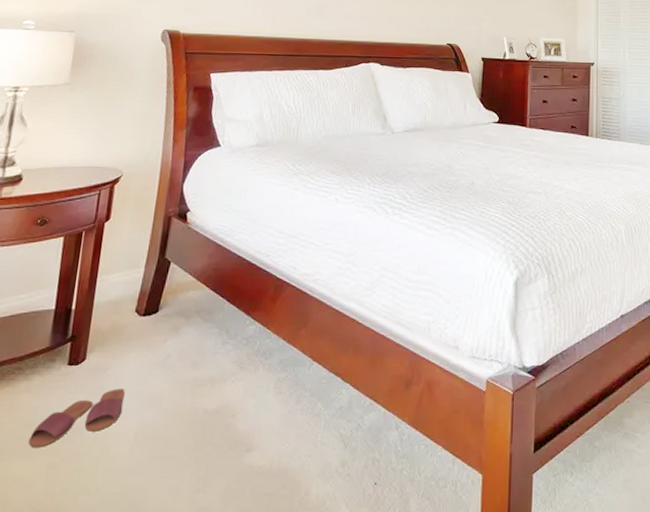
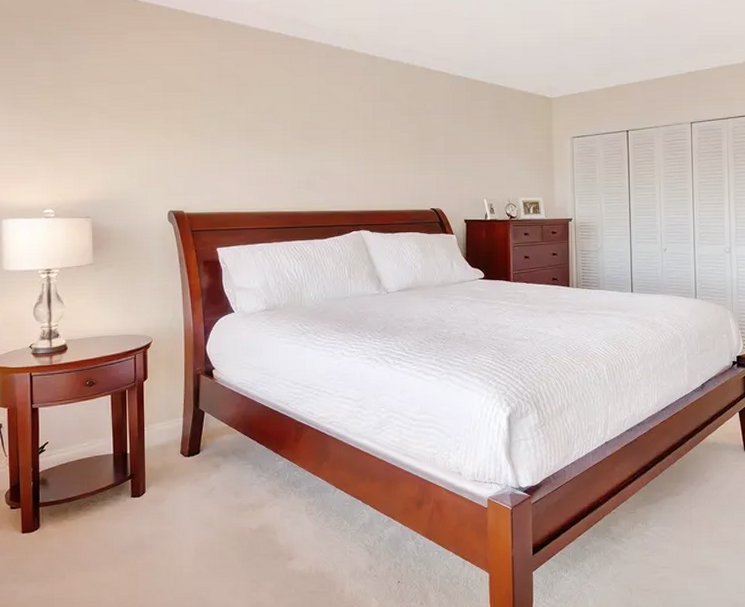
slippers: present [29,388,125,447] -> none [110,514,182,561]

